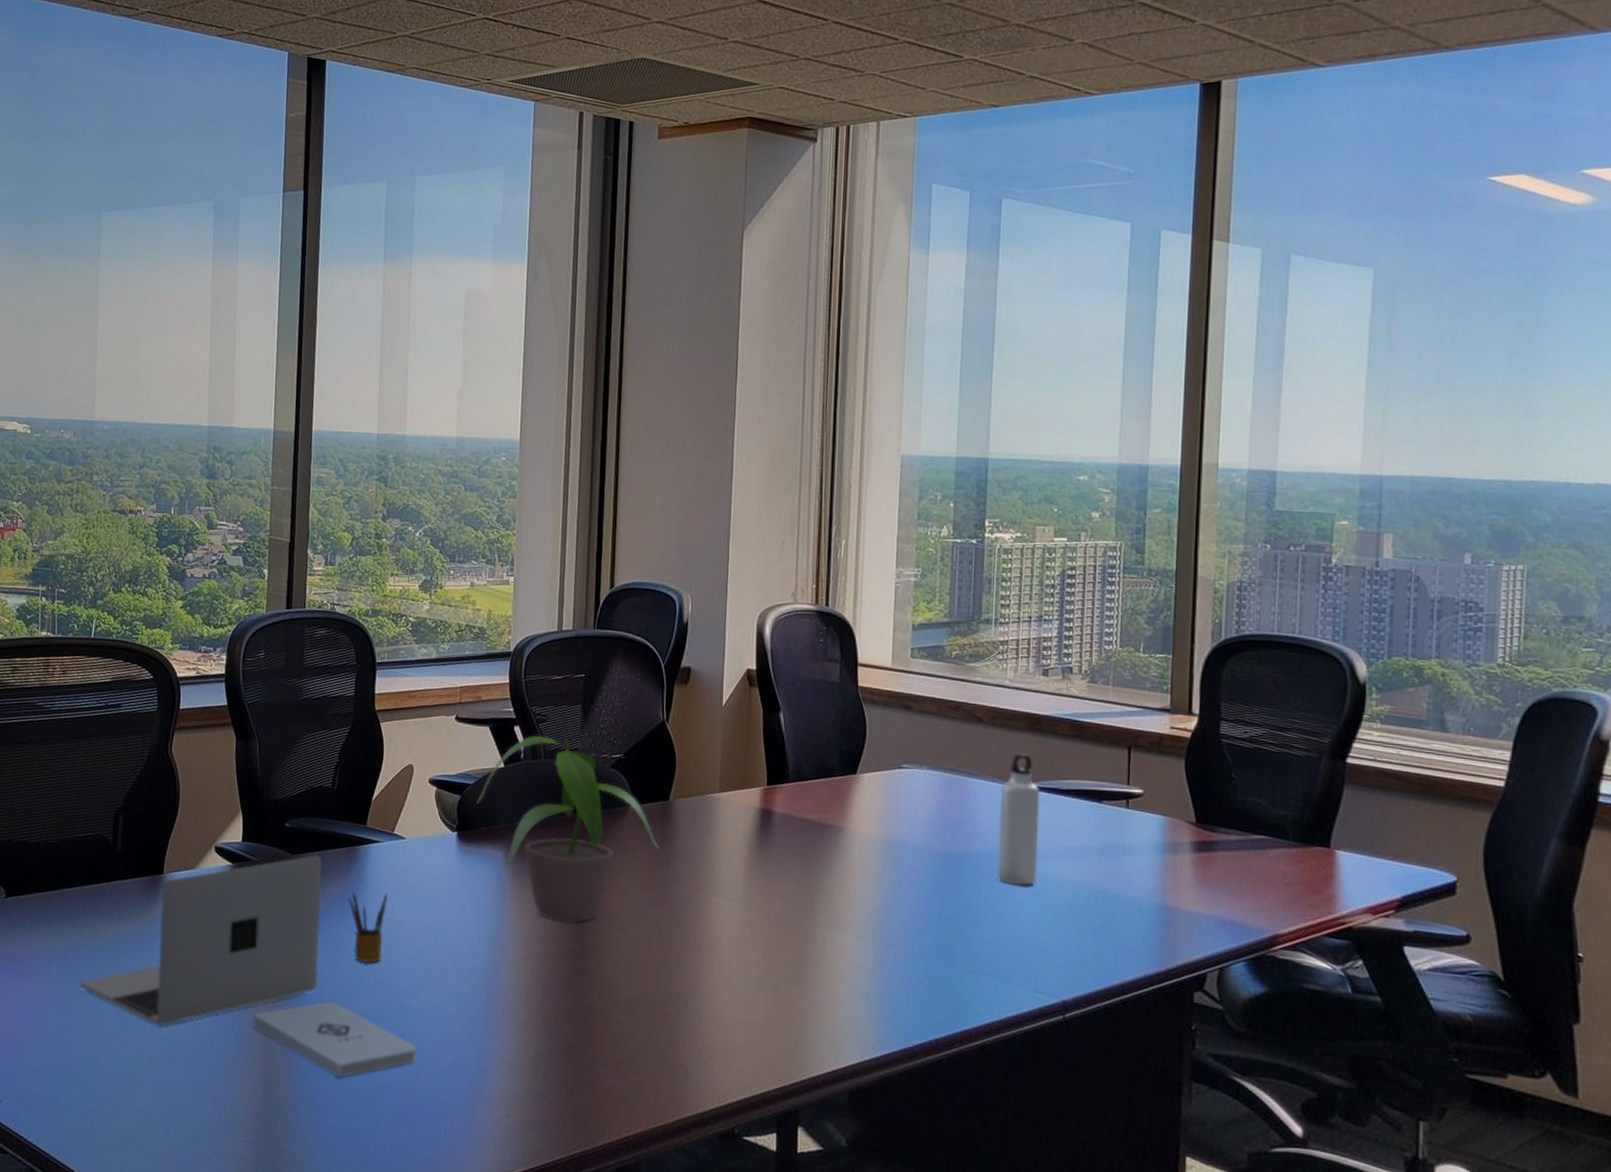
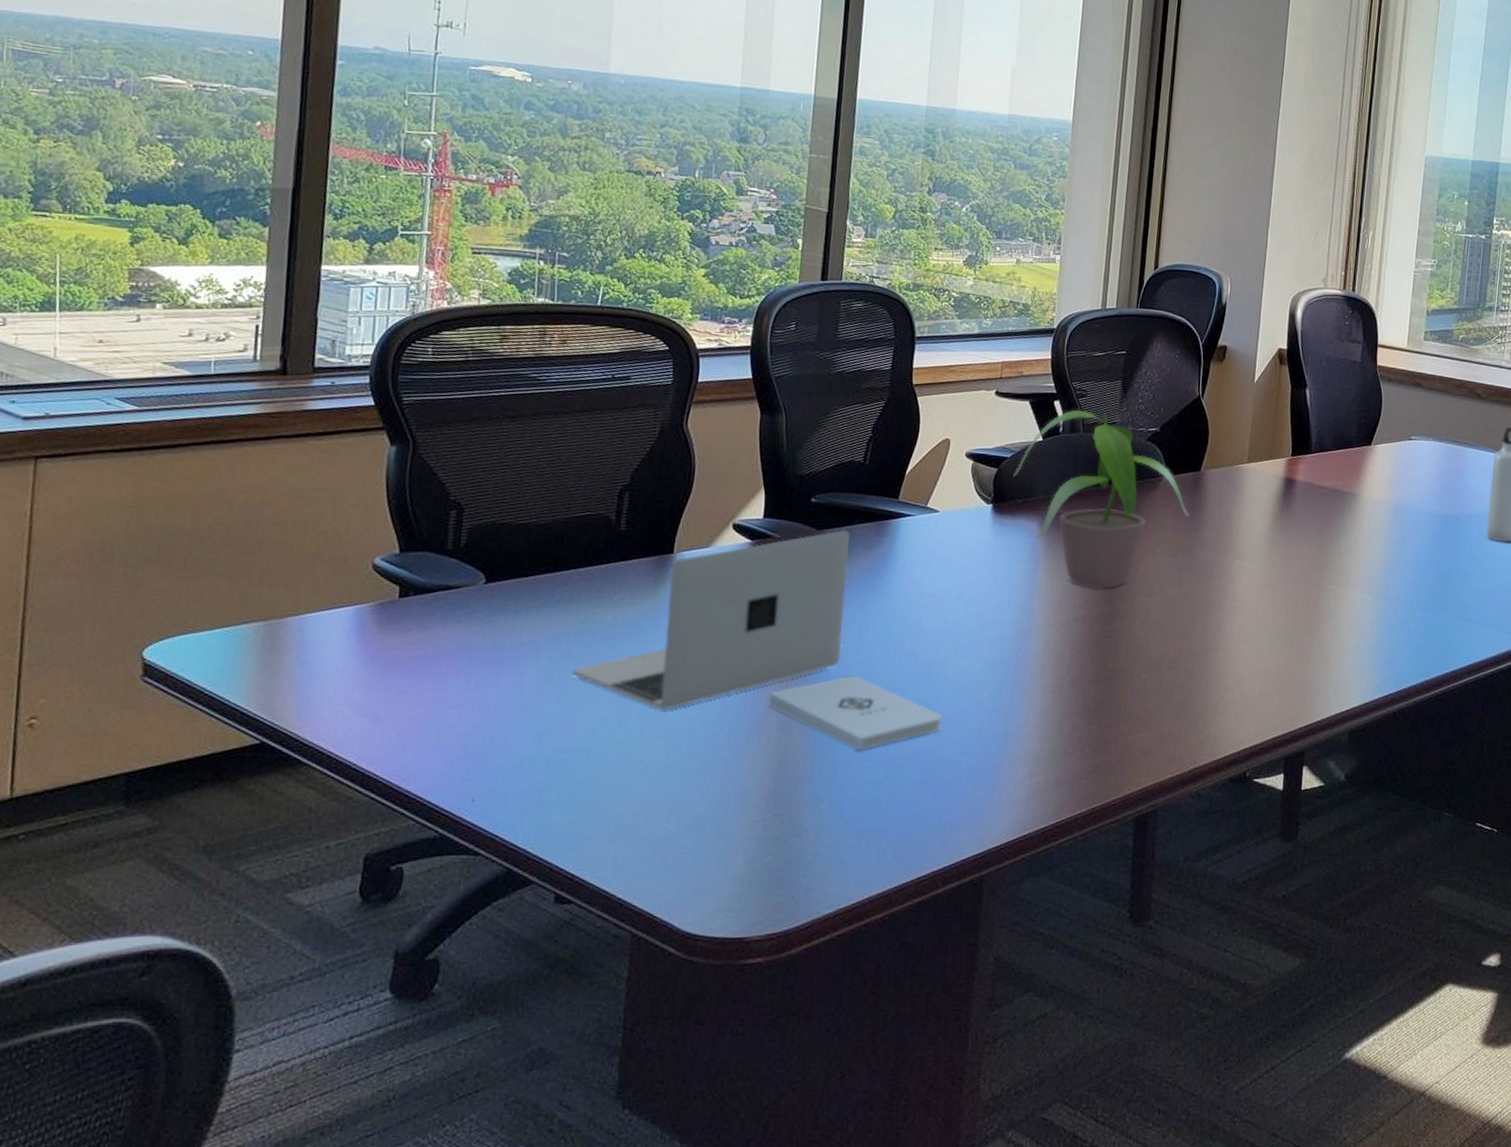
pencil box: present [348,891,388,964] -> none [876,565,918,637]

